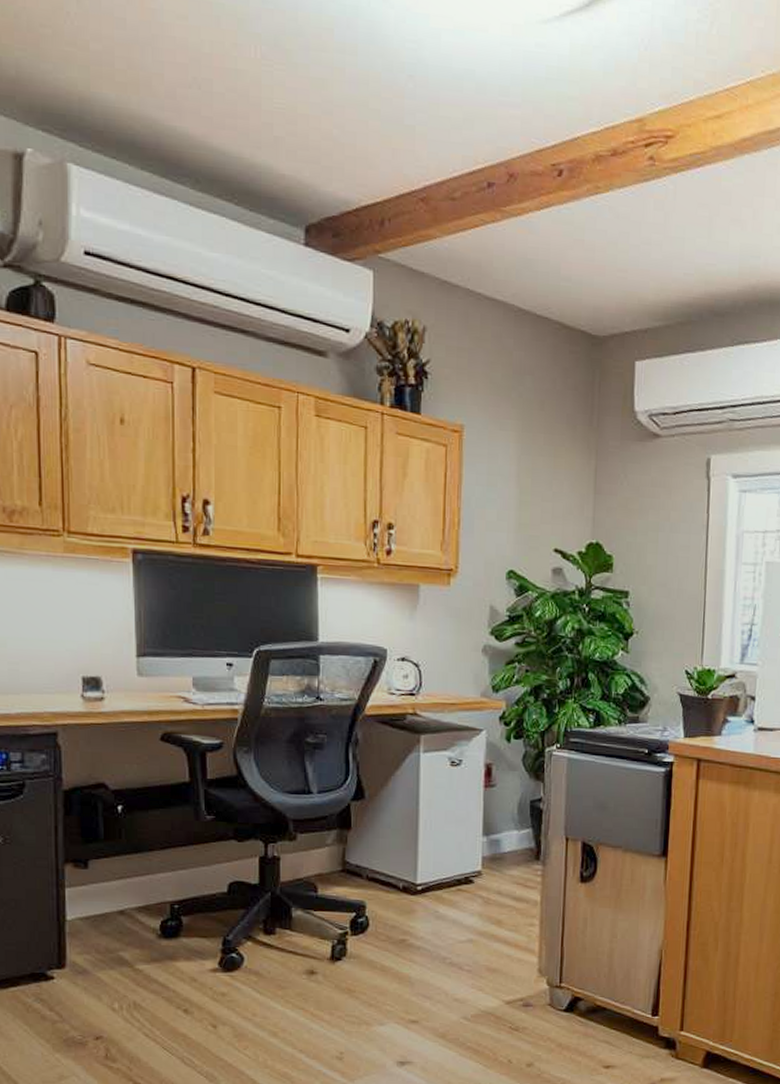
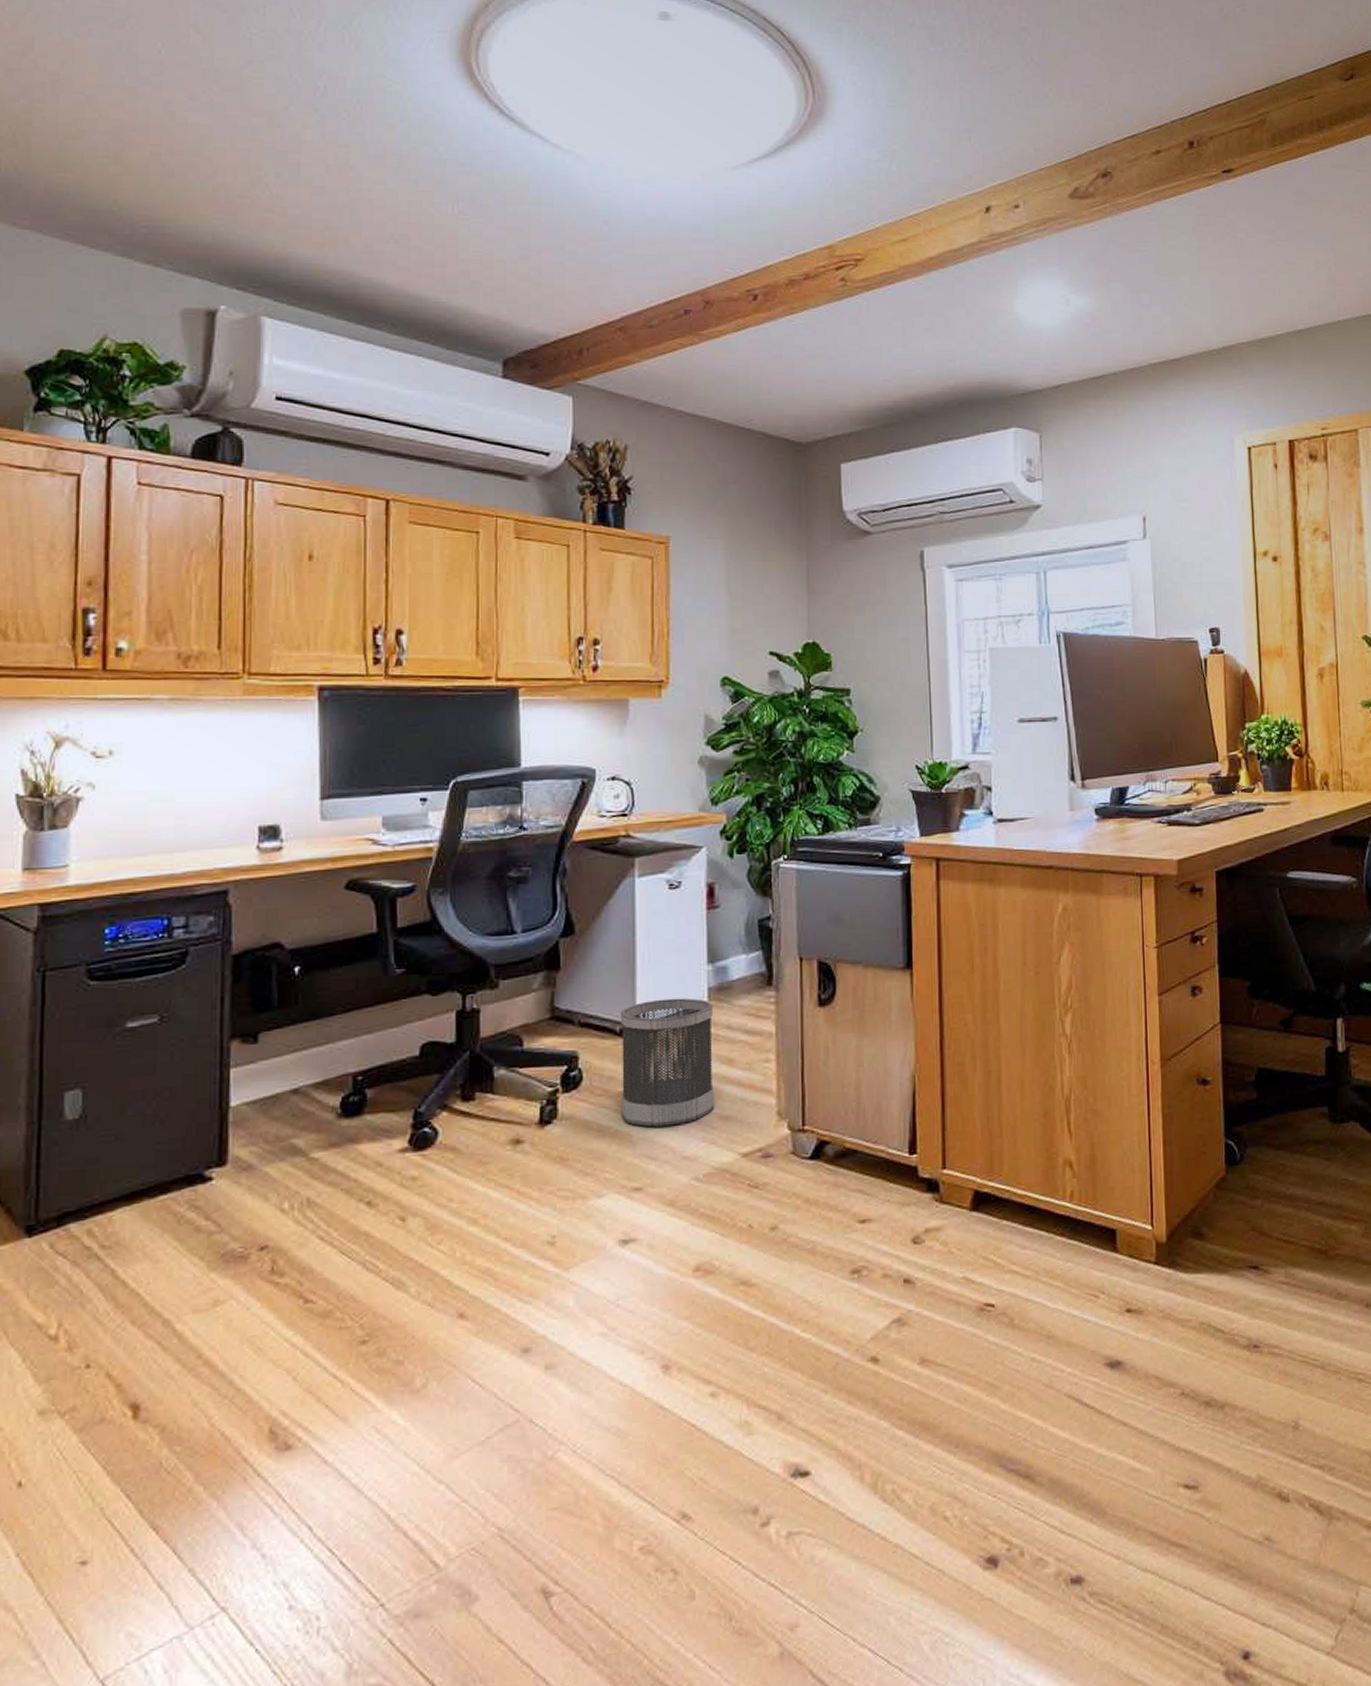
wastebasket: none [401,863,485,972] -> present [620,998,714,1127]

